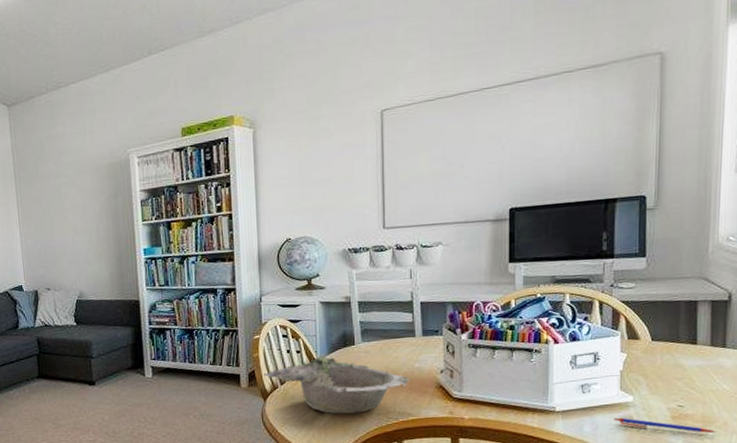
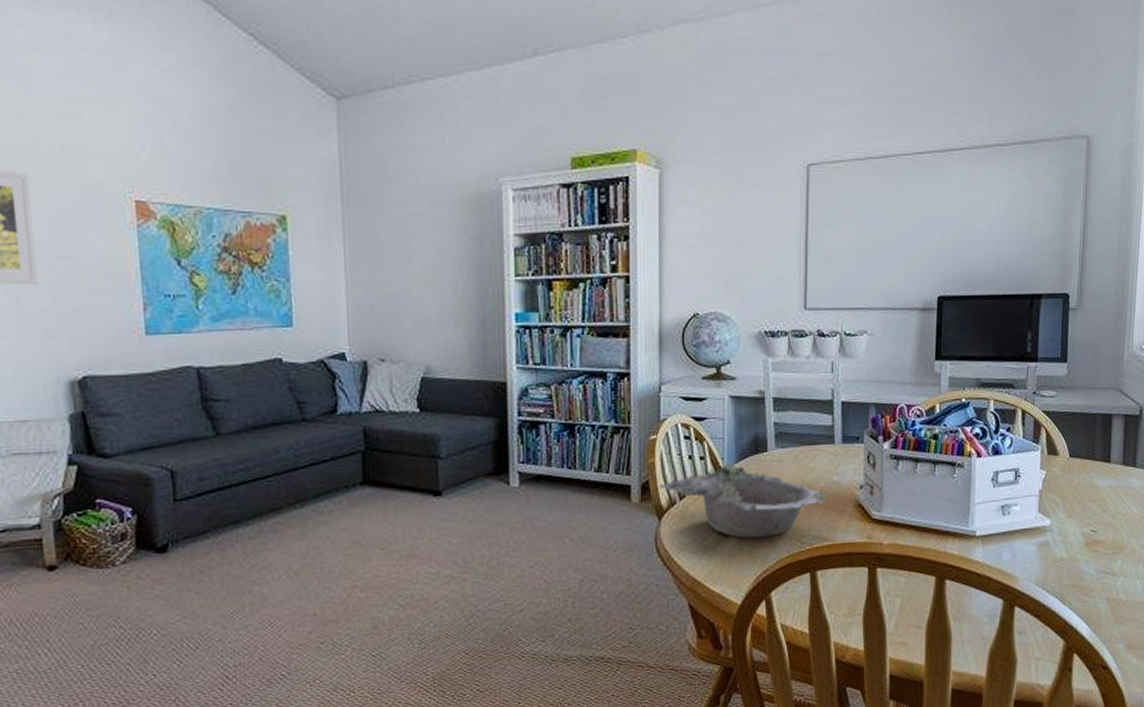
pen: present [614,417,717,434] -> none [1032,543,1126,562]

